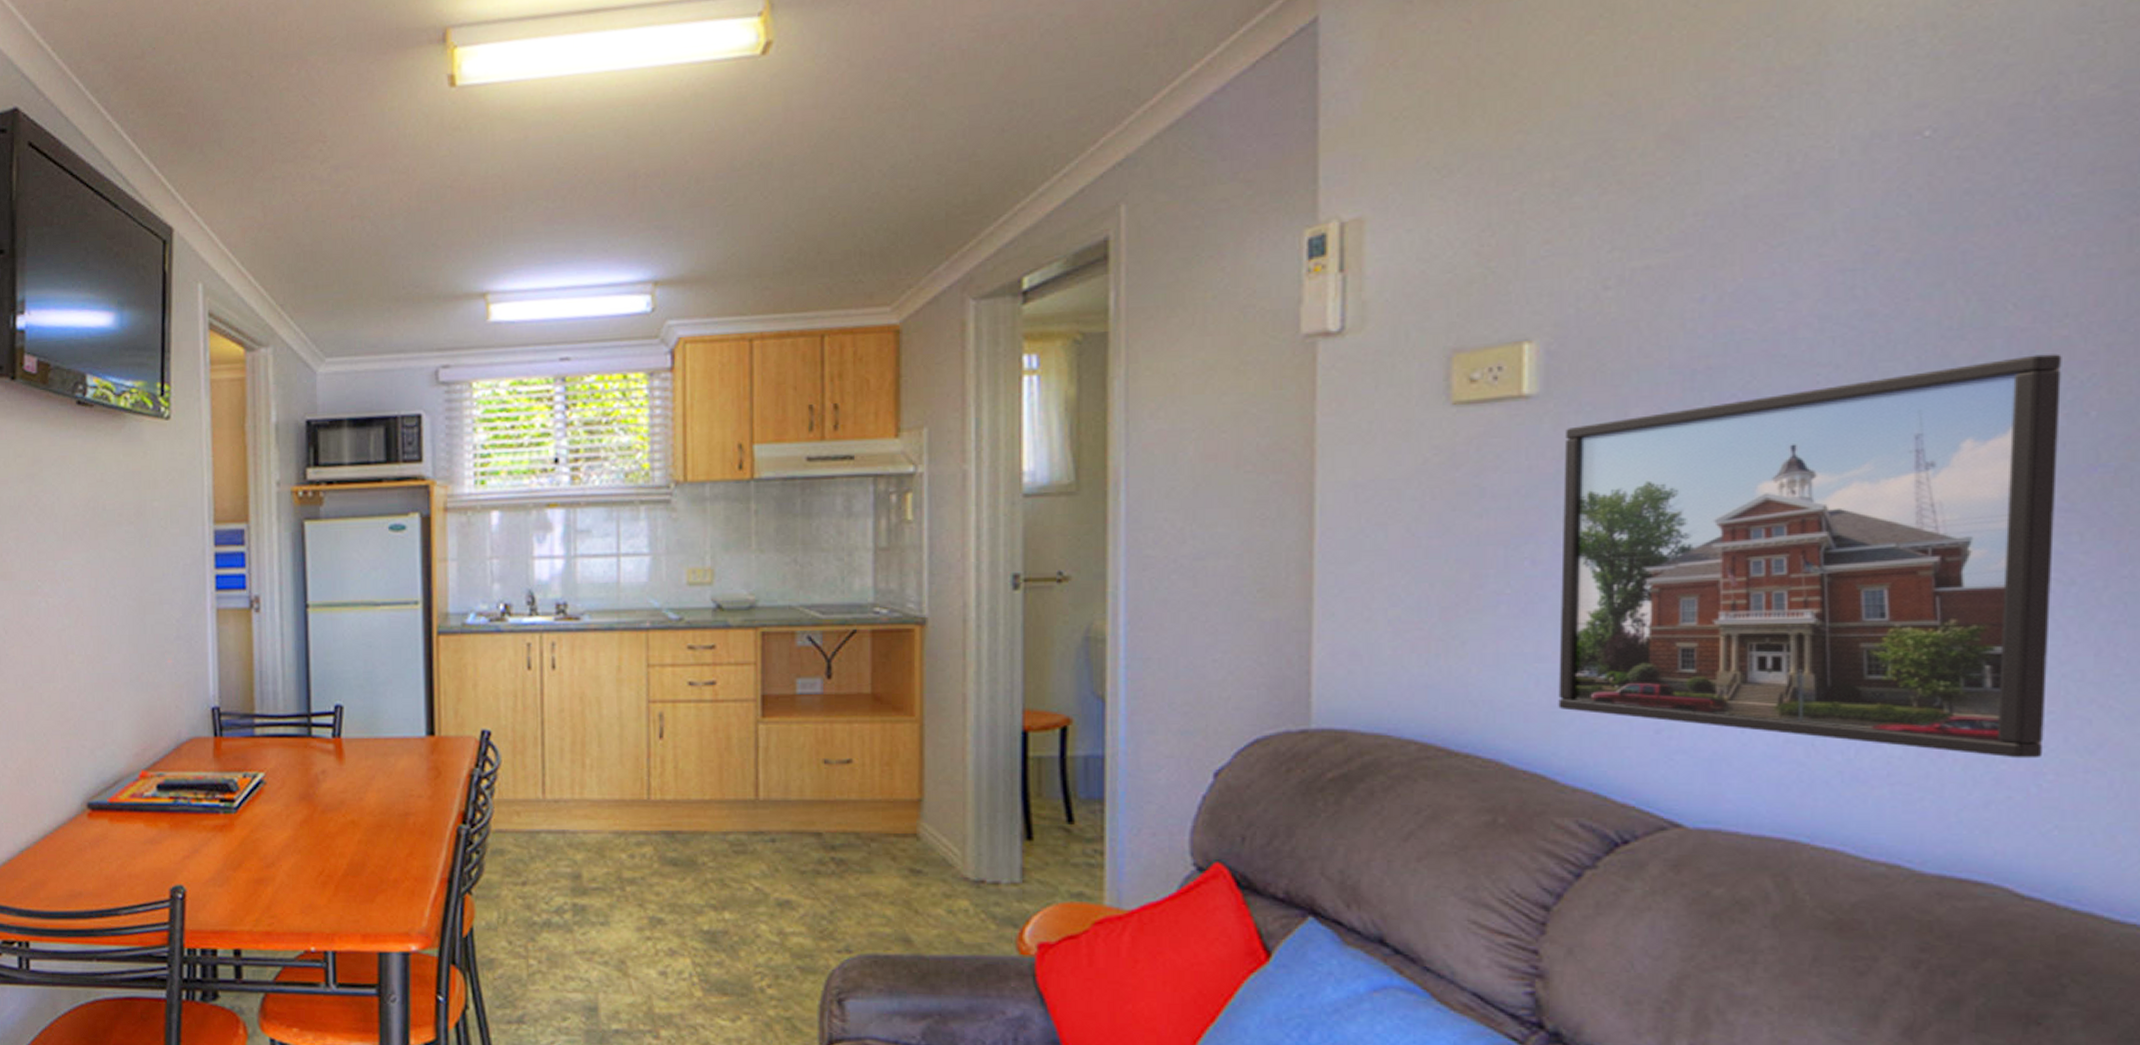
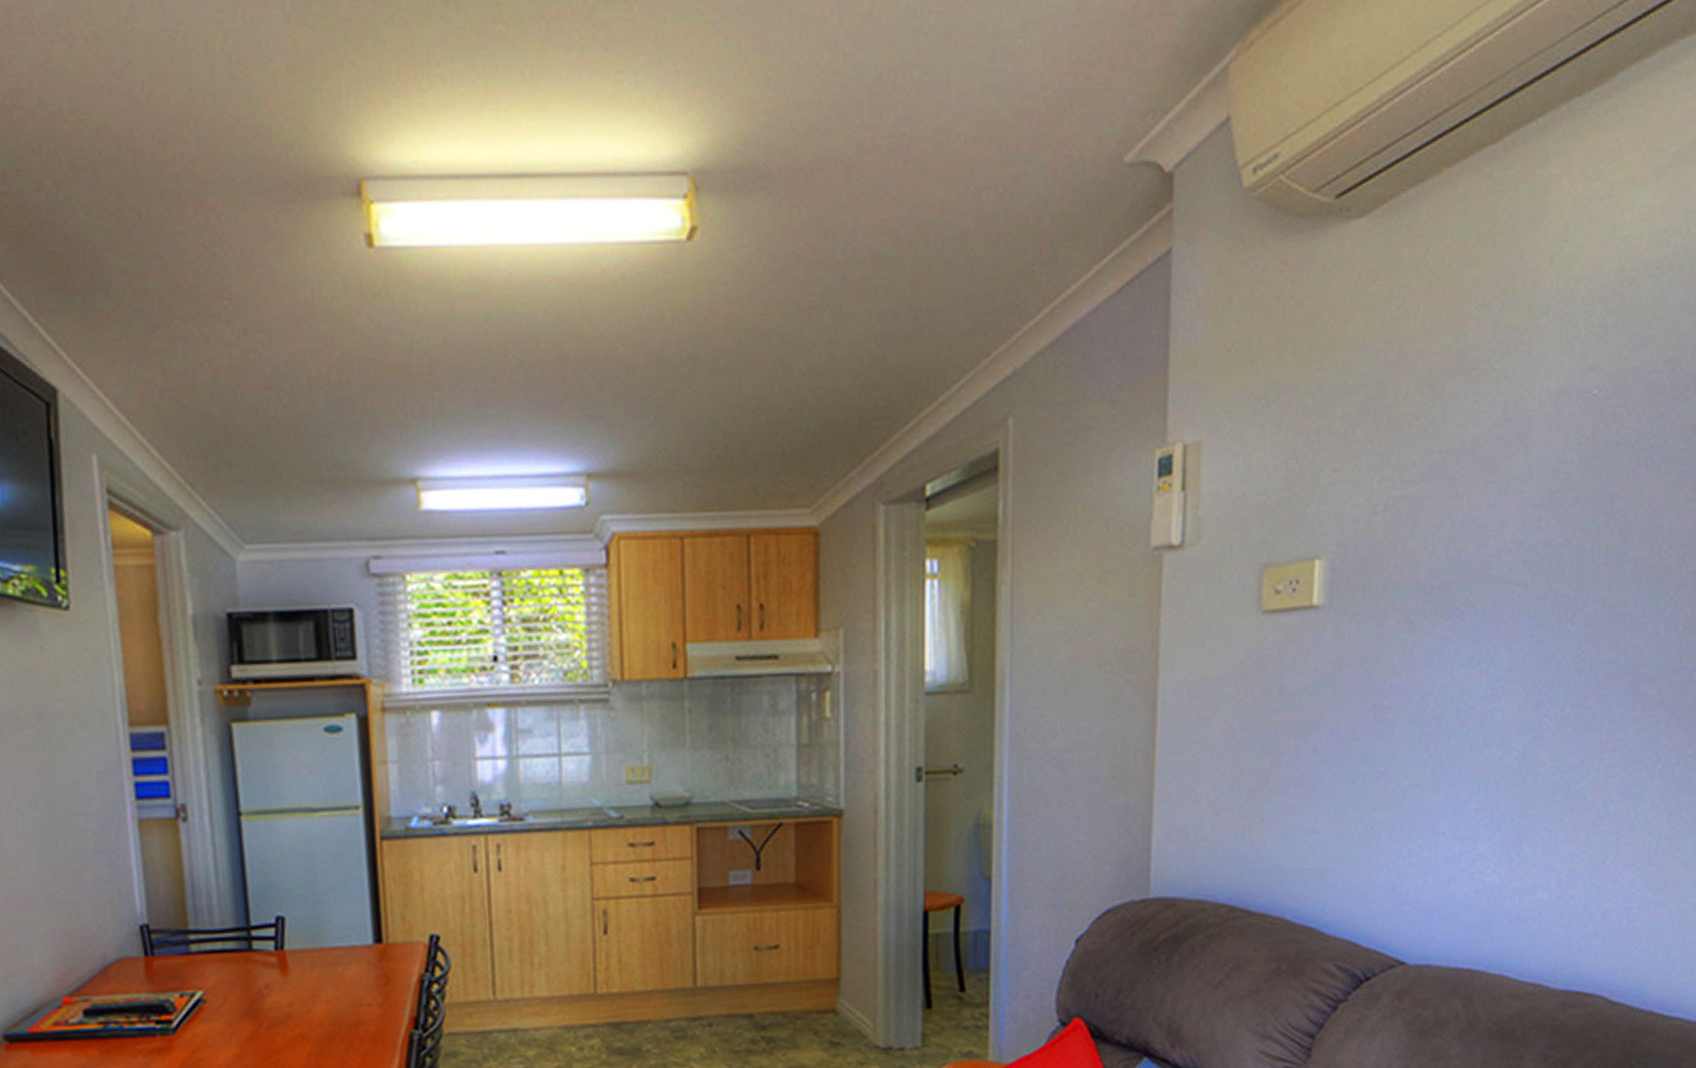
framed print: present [1558,354,2062,759] -> none [1327,579,1665,898]

